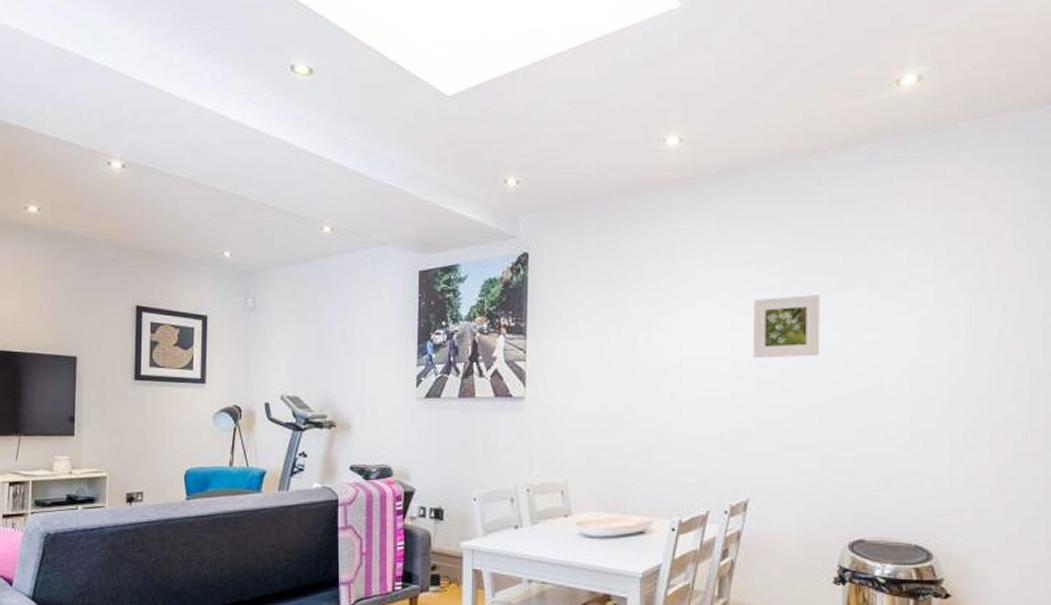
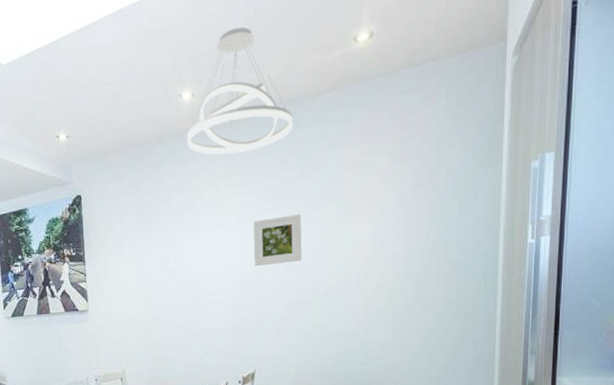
pendant light: none [669,63,812,214] -> present [186,27,293,155]

